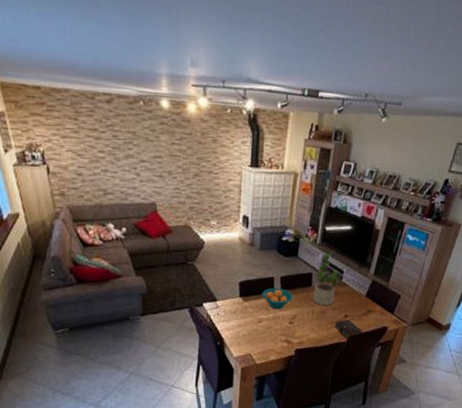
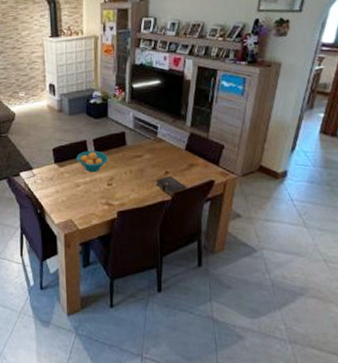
potted plant: present [312,253,345,306] -> none [128,110,160,164]

